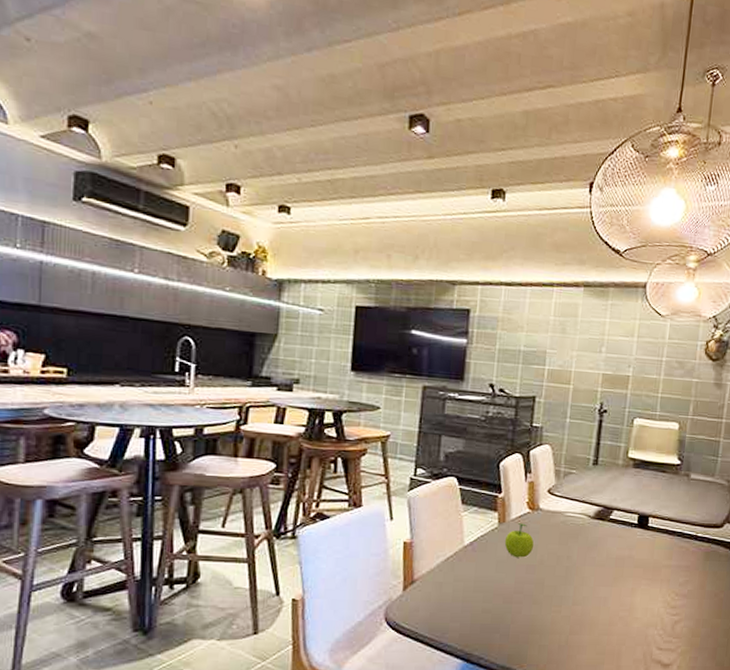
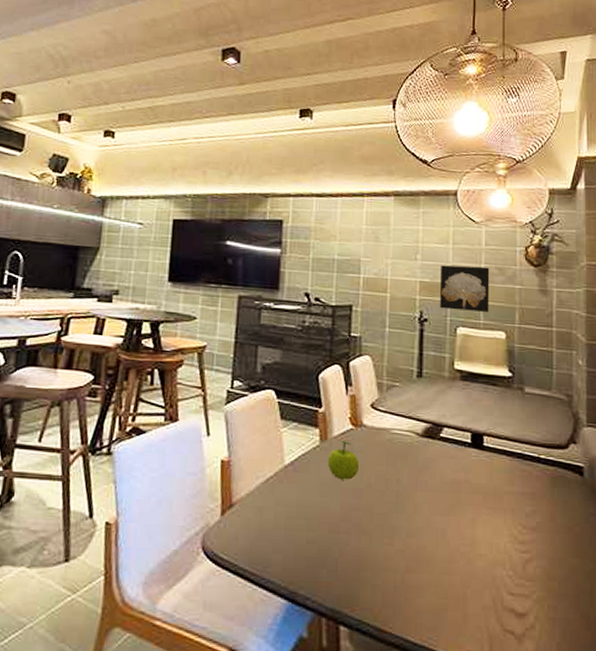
wall art: none [620,358,670,404] -> present [440,265,490,312]

